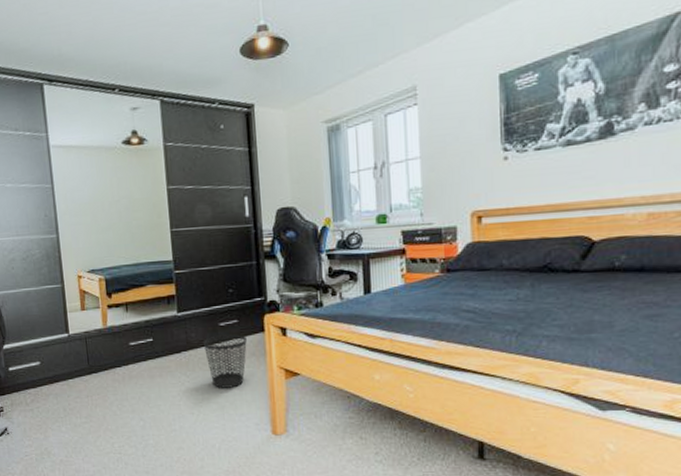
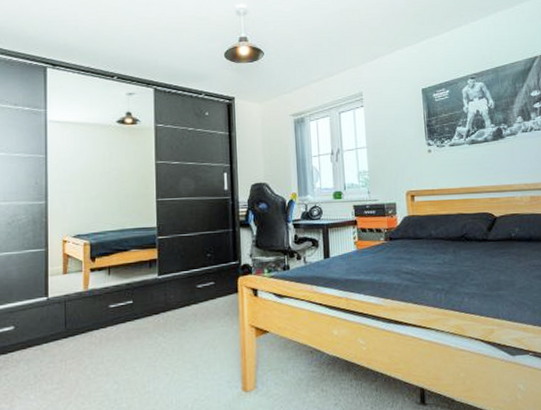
wastebasket: present [202,333,247,388] -> none [181,294,222,348]

